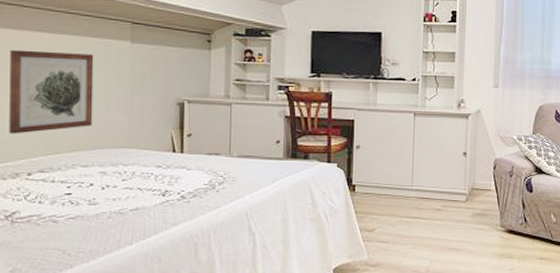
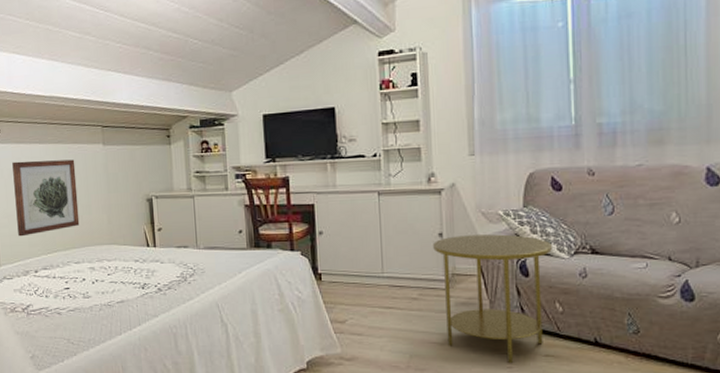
side table: none [458,155,552,266] -> present [433,234,552,364]

